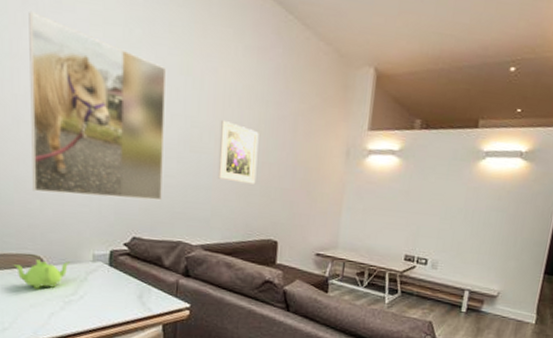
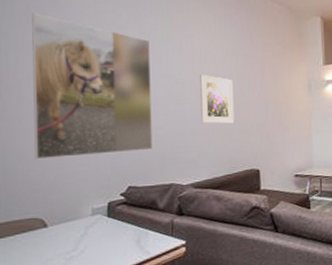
teapot: present [13,259,71,289] -> none [16,219,72,251]

